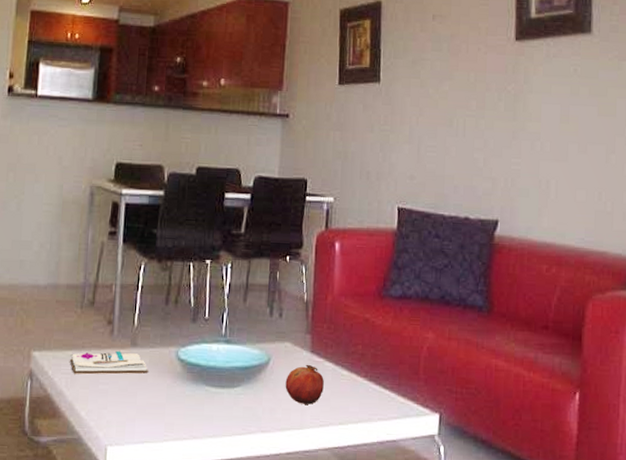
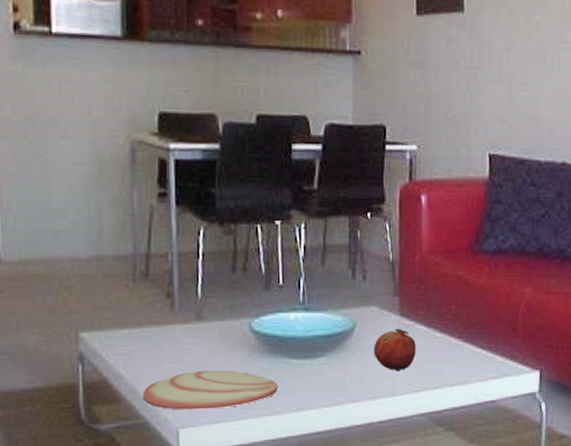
book: present [70,350,148,375] -> none [126,326,219,354]
plate: none [79,392,198,430] -> present [142,370,279,410]

